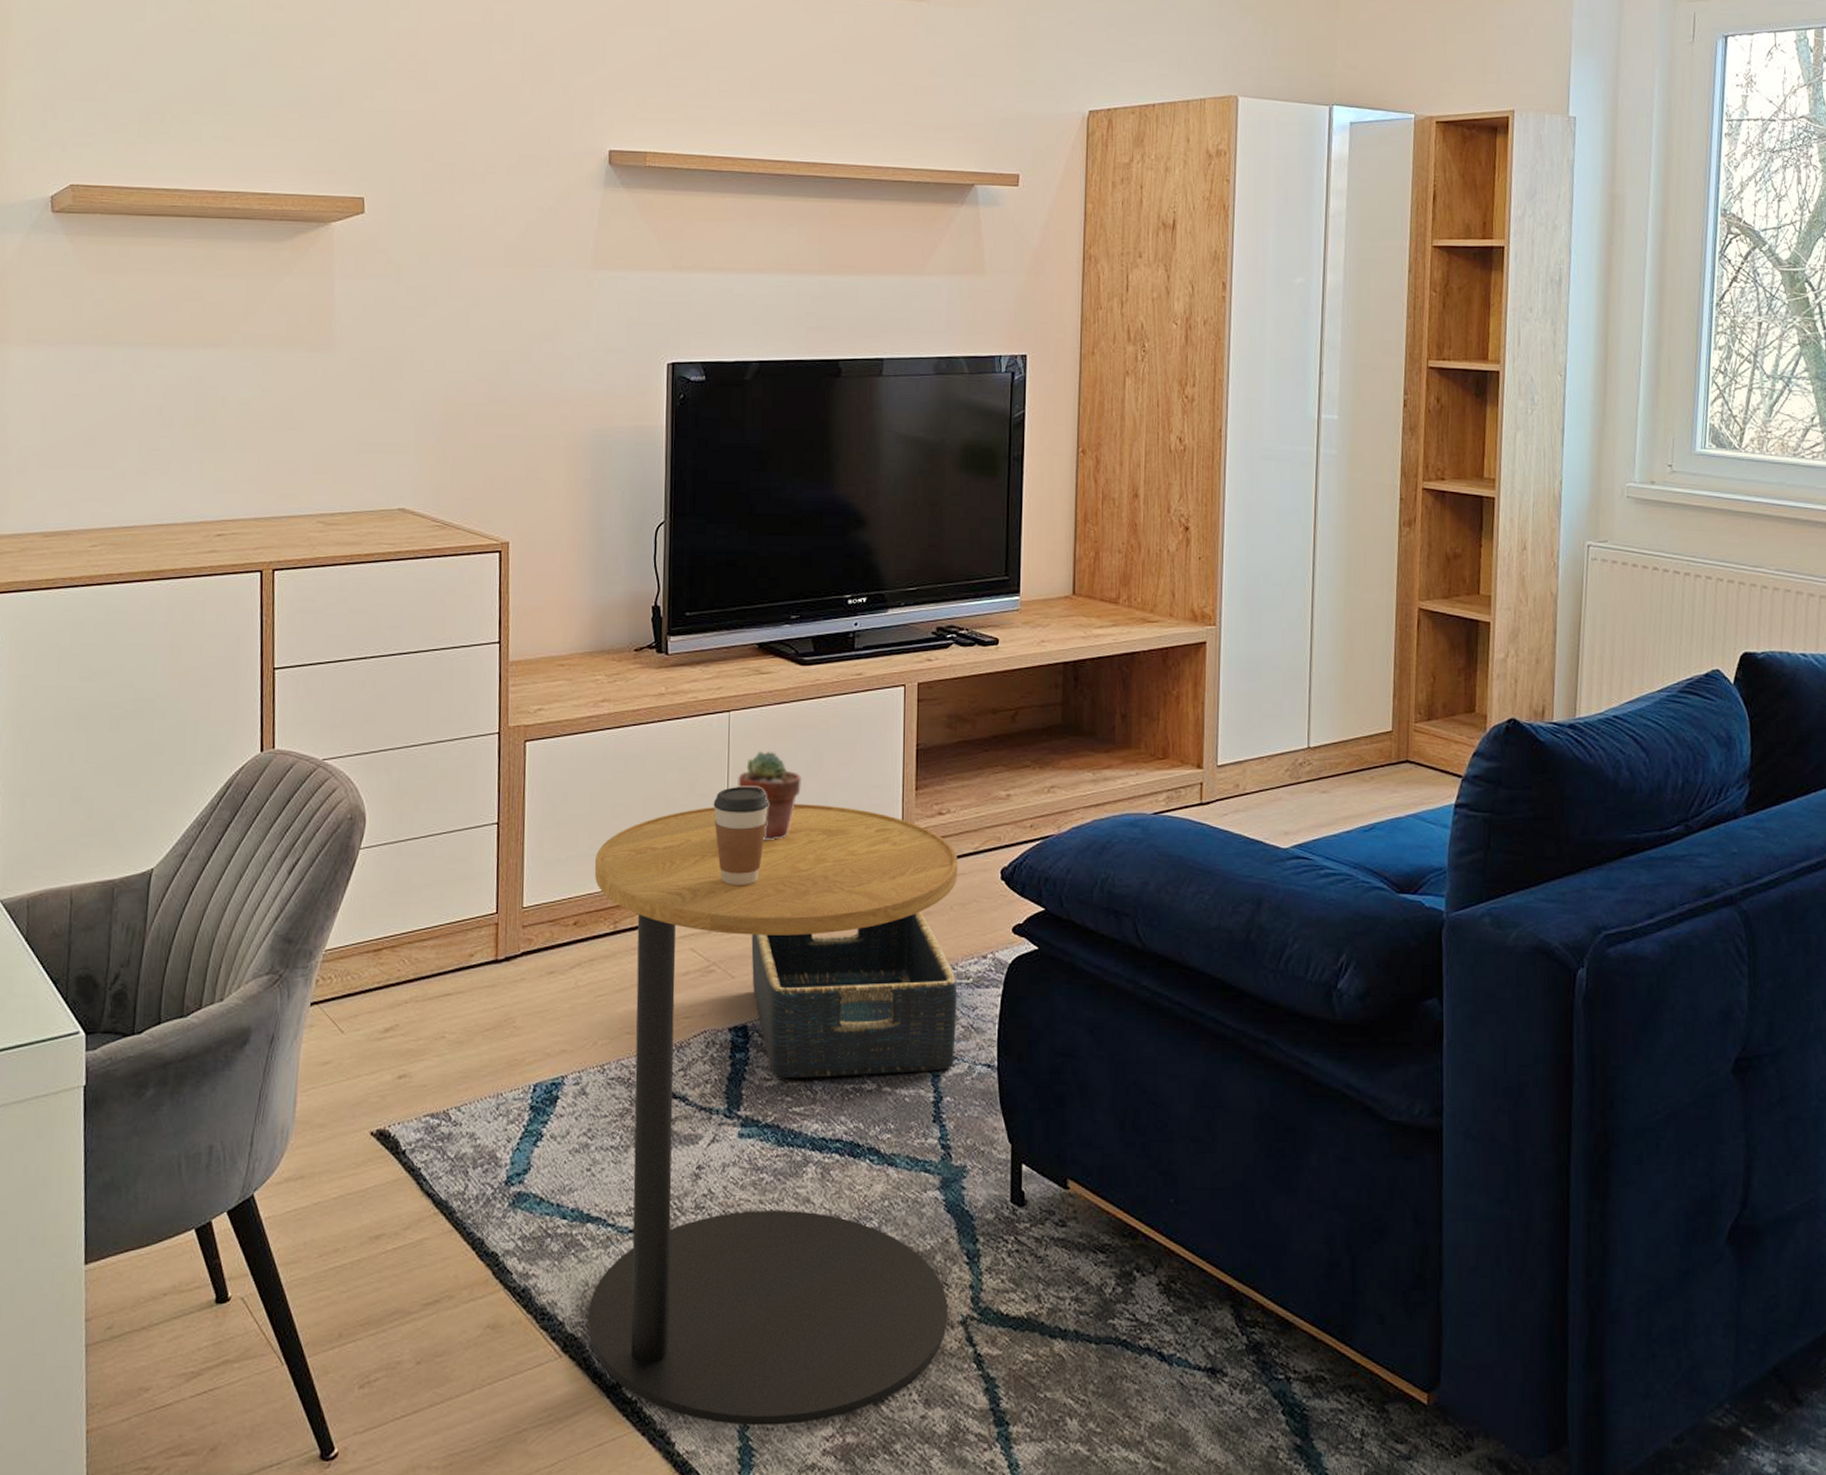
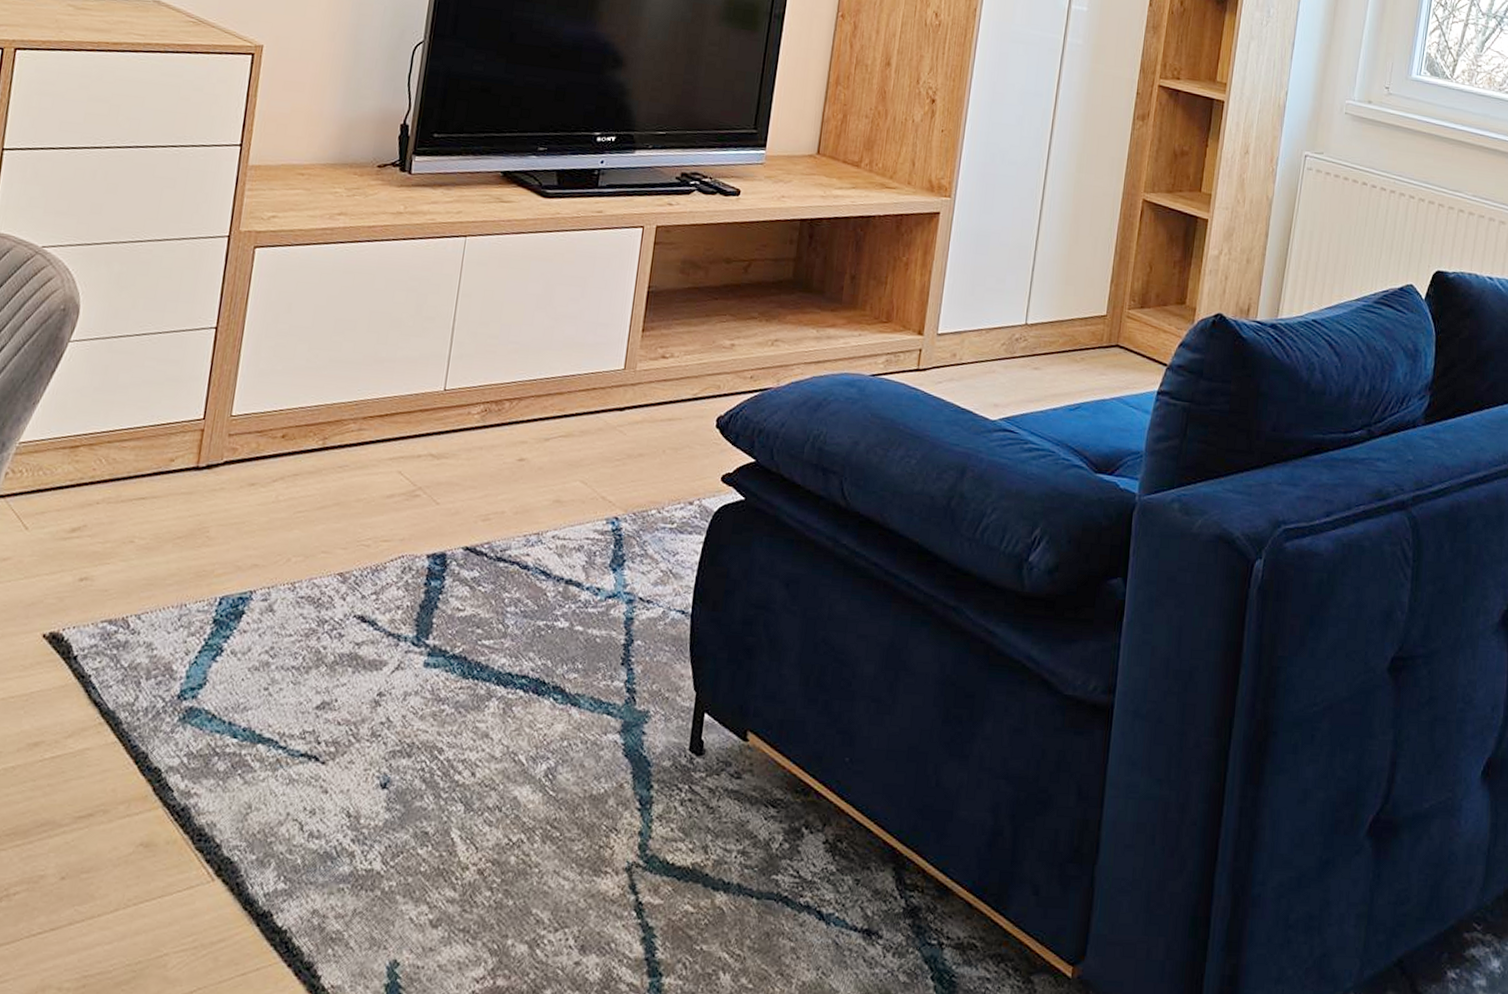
side table: present [588,803,958,1426] -> none [245,330,676,964]
coffee cup: present [713,786,768,886] -> none [436,312,495,413]
potted succulent: present [738,750,802,841] -> none [465,278,531,370]
basket: present [751,911,958,1078] -> none [456,452,661,614]

